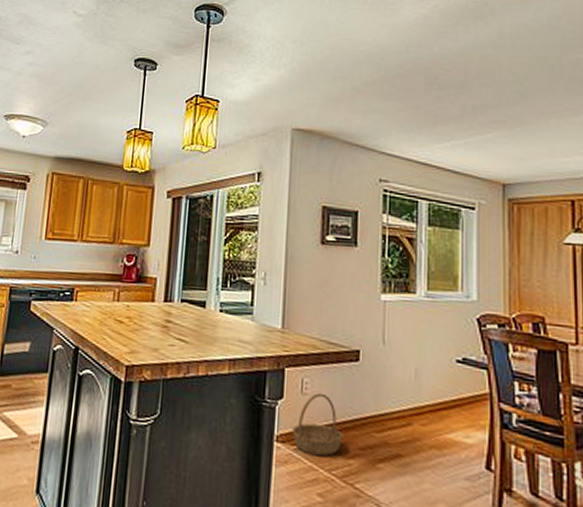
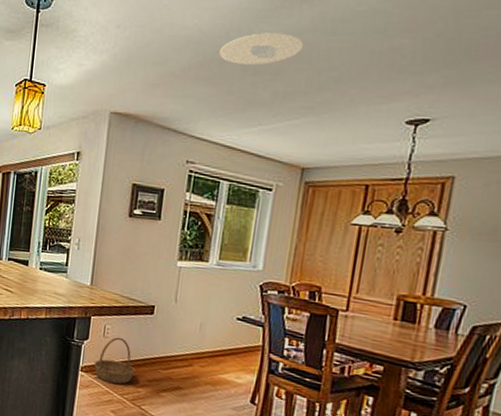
recessed light: none [401,48,485,80] -> present [219,33,304,66]

